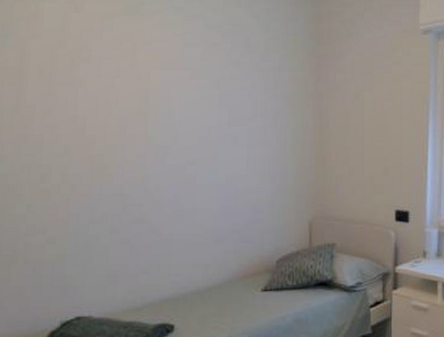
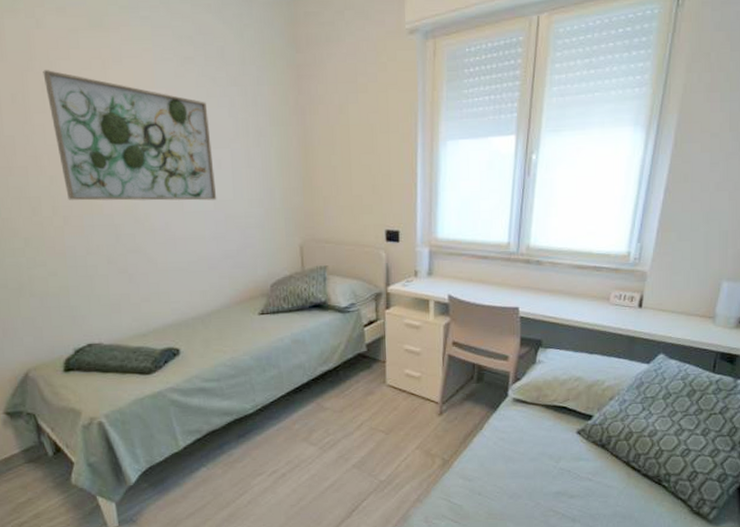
wall art: none [74,48,230,175] -> present [43,70,217,201]

